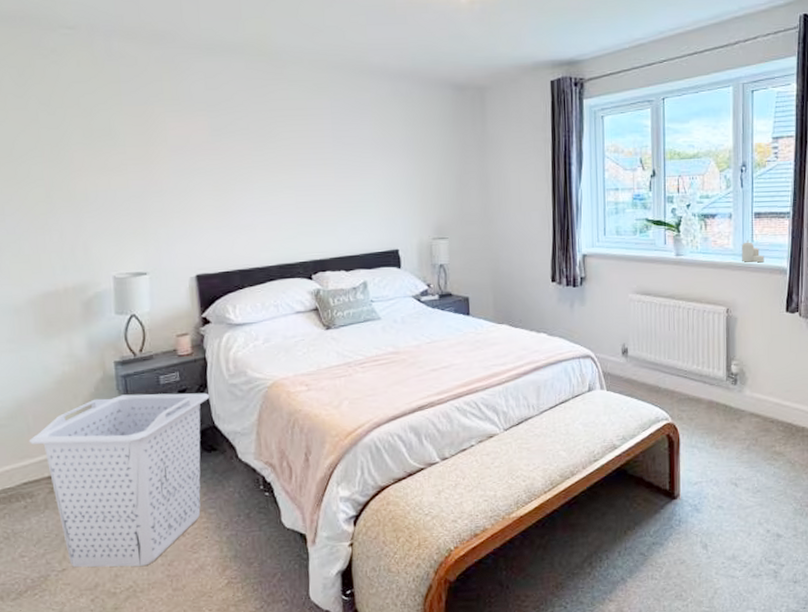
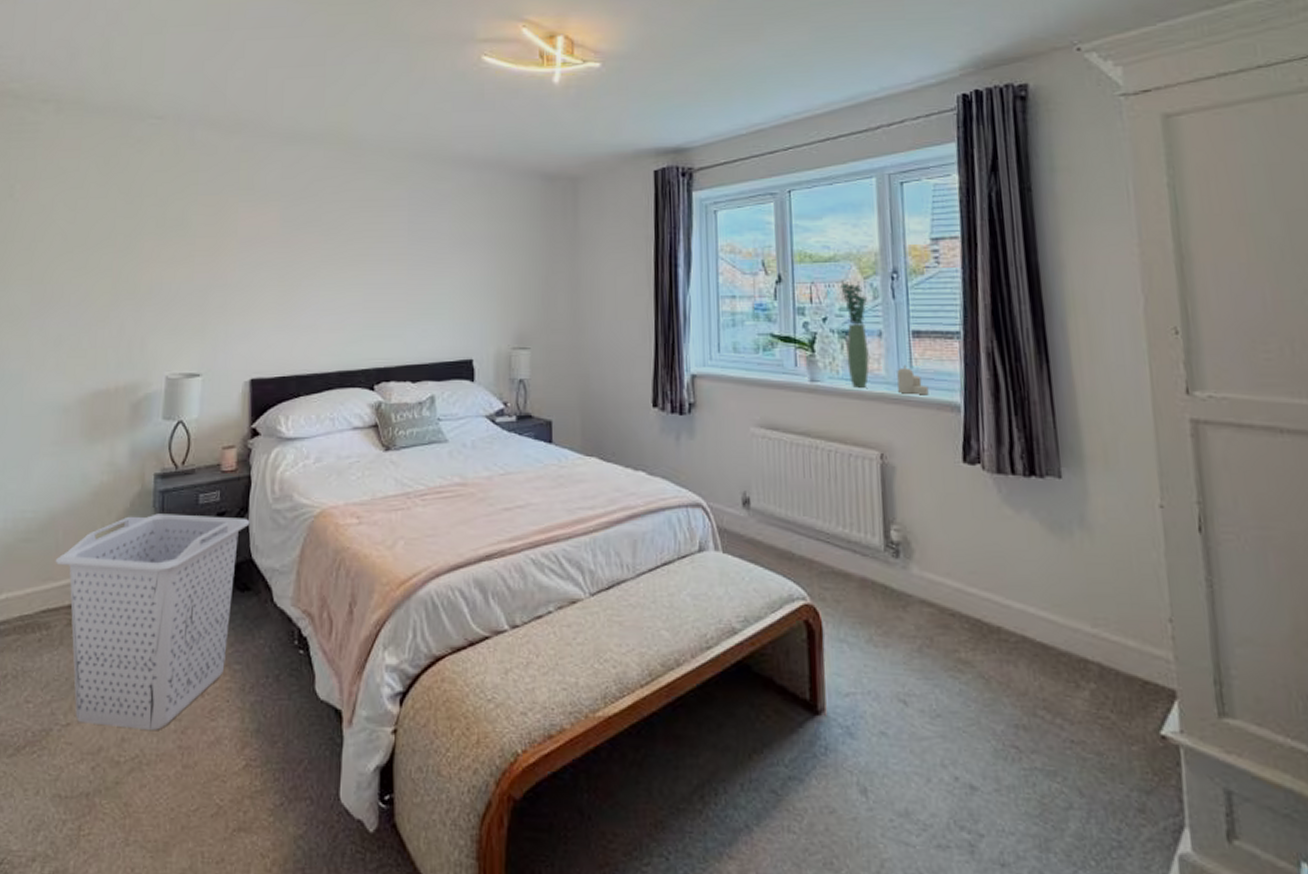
vase: none [702,173,721,260] -> present [840,280,870,389]

